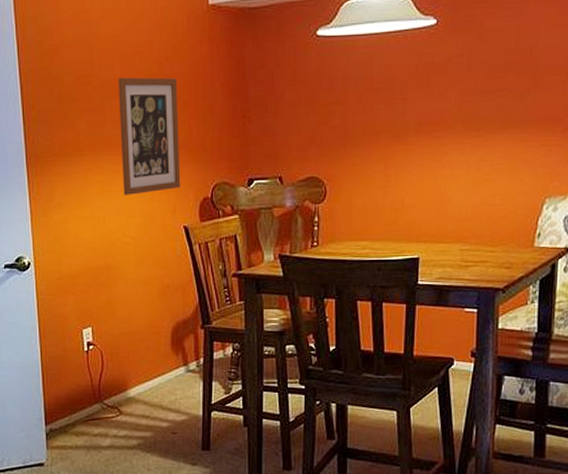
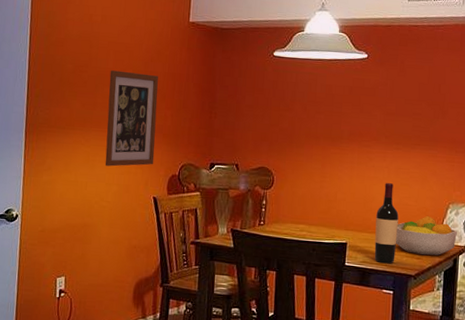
wine bottle: none [453,180,482,278] -> present [374,183,399,264]
fruit bowl: none [479,215,555,264] -> present [396,215,457,256]

